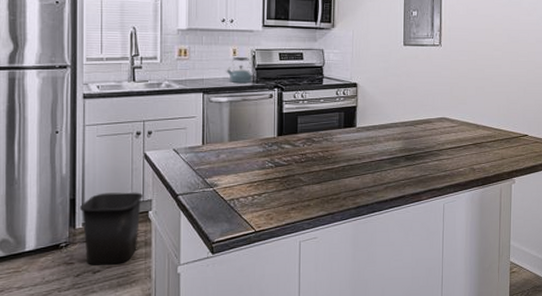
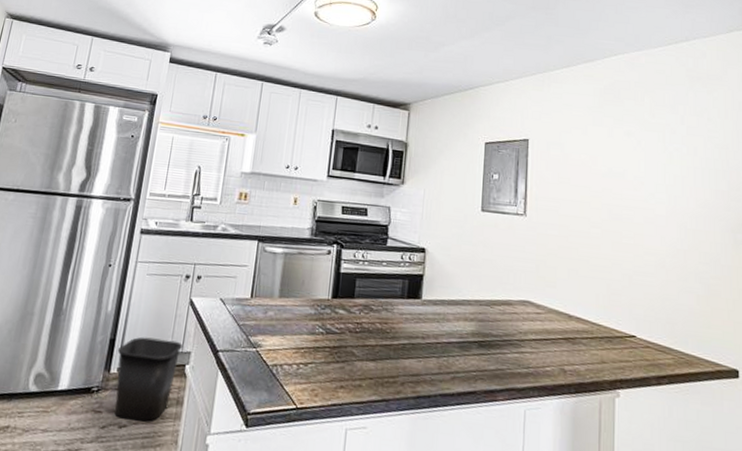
kettle: present [225,57,253,85] -> none [283,206,312,236]

